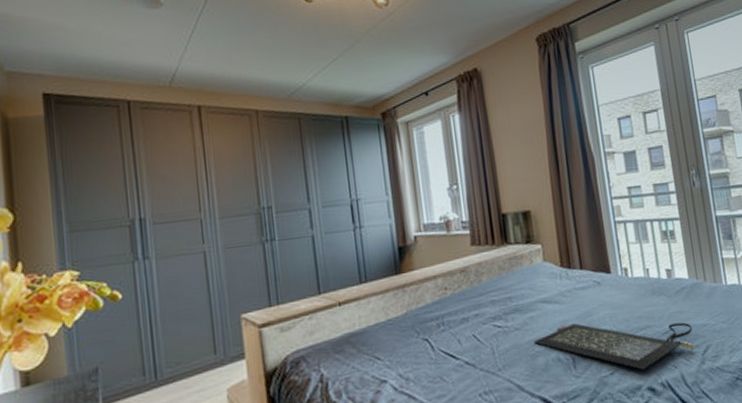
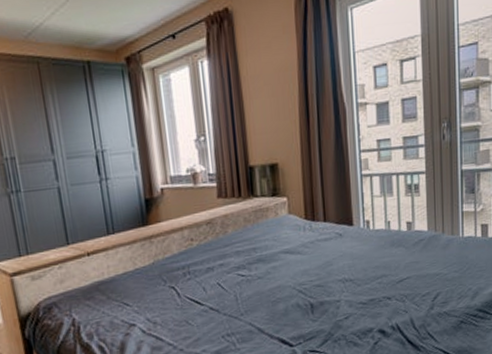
clutch bag: present [534,322,695,371] -> none [275,271,426,315]

